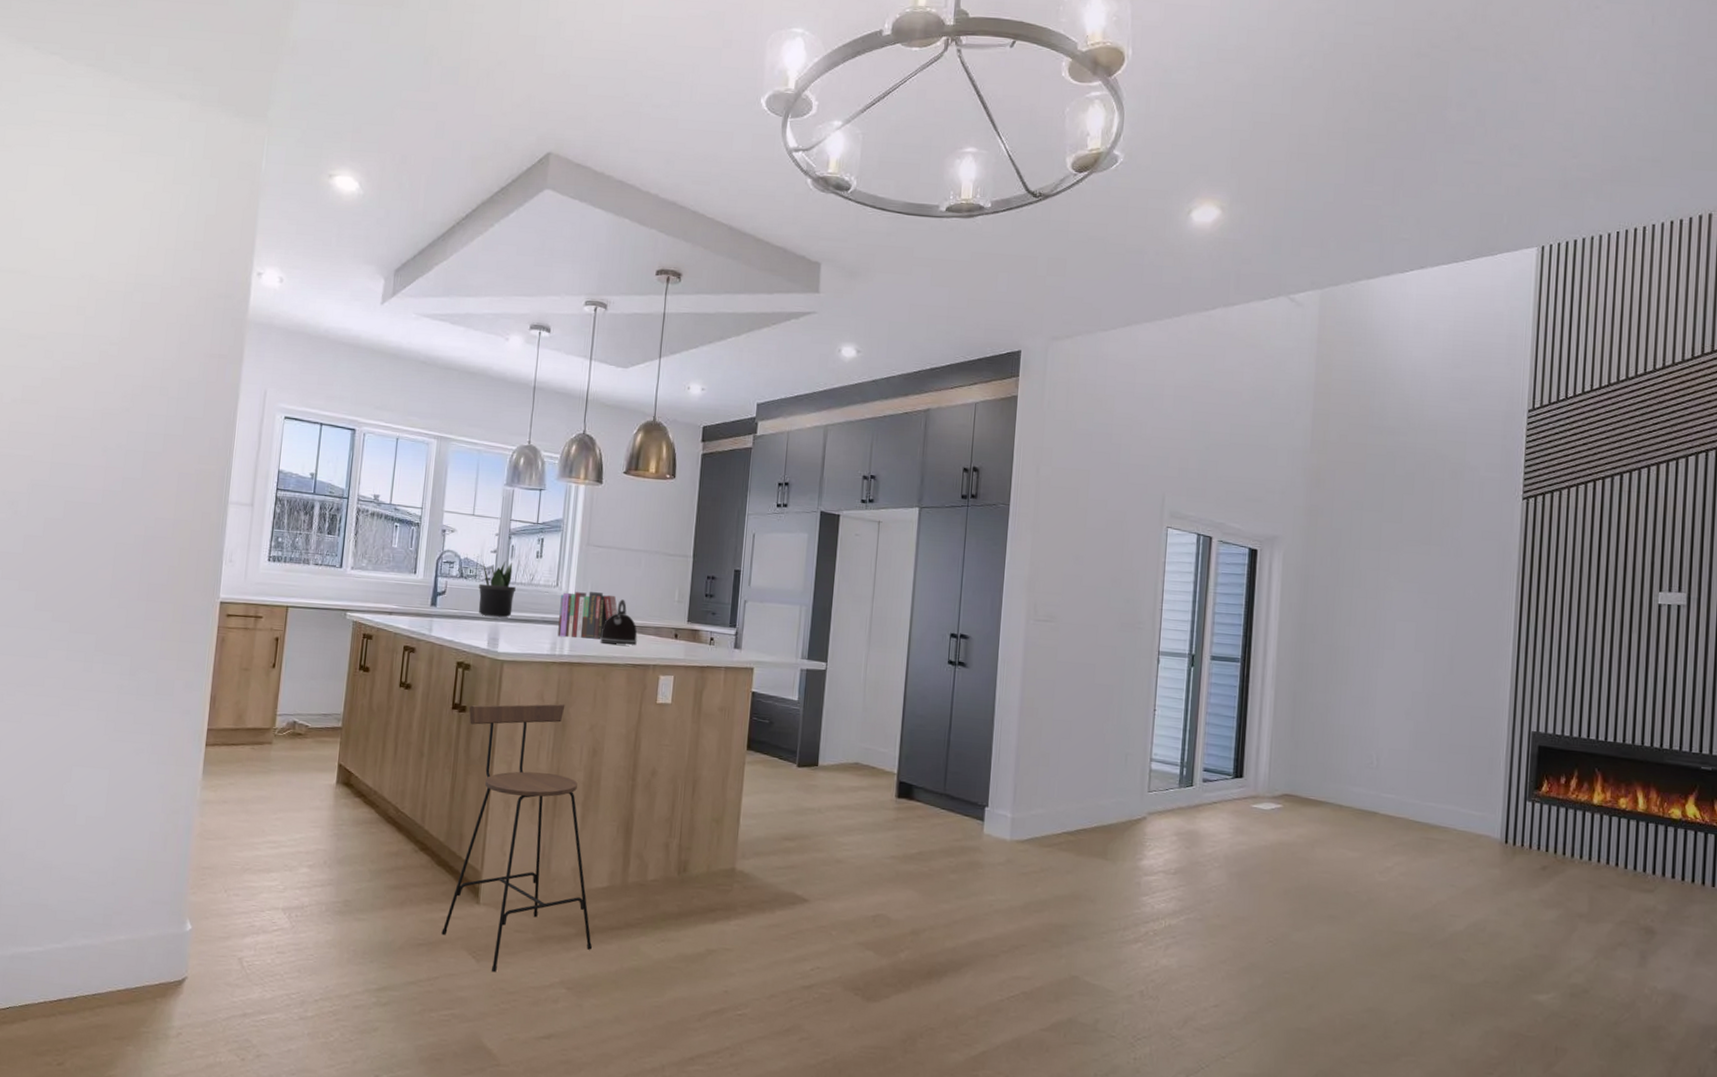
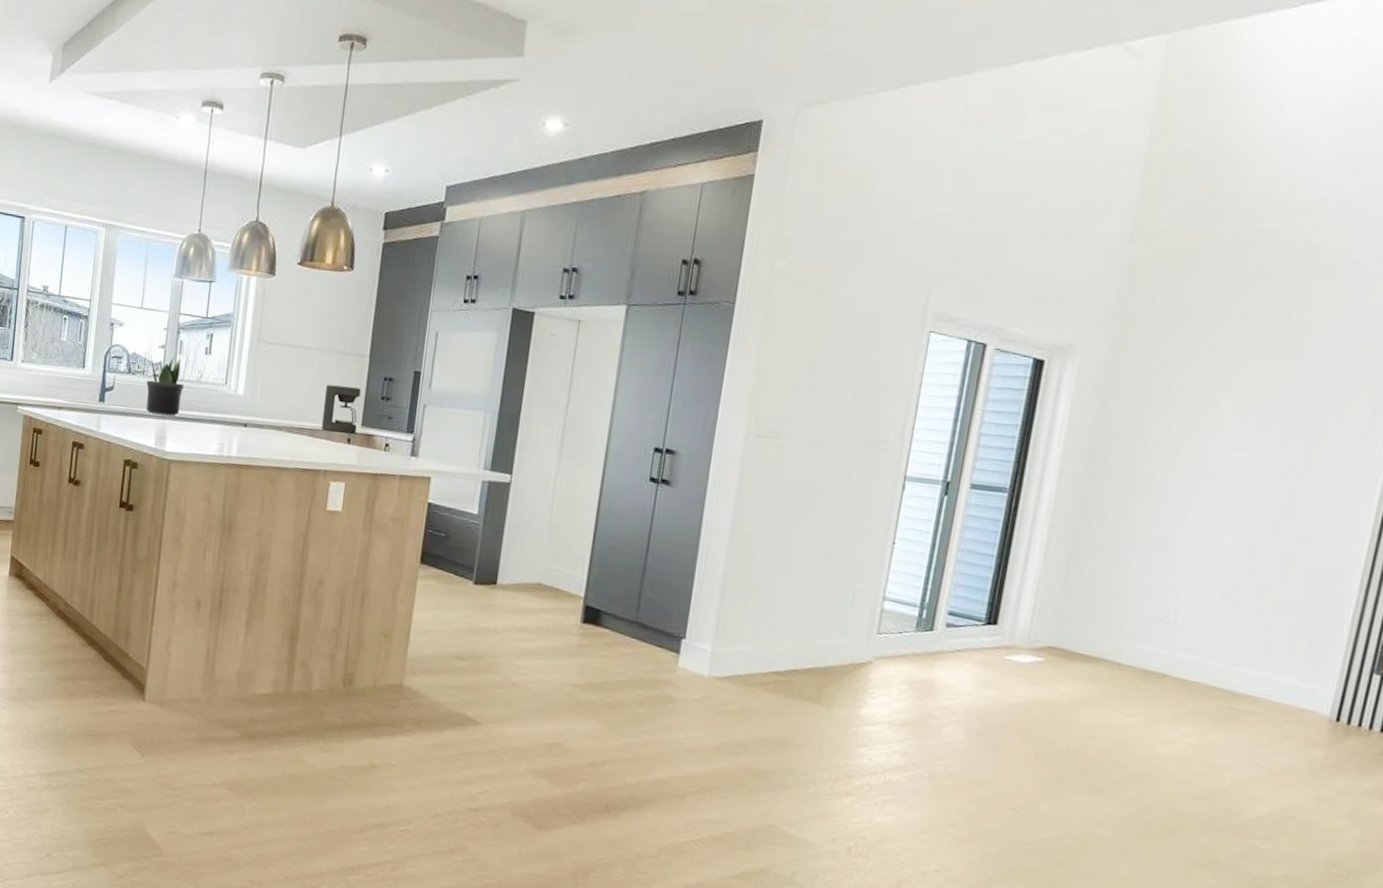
bar stool: present [441,703,593,973] -> none [108,504,255,768]
books: present [557,592,618,640] -> none [225,391,289,443]
kettle: present [600,599,638,646] -> none [269,400,309,450]
coffee maker: none [649,584,686,630] -> present [321,385,361,434]

